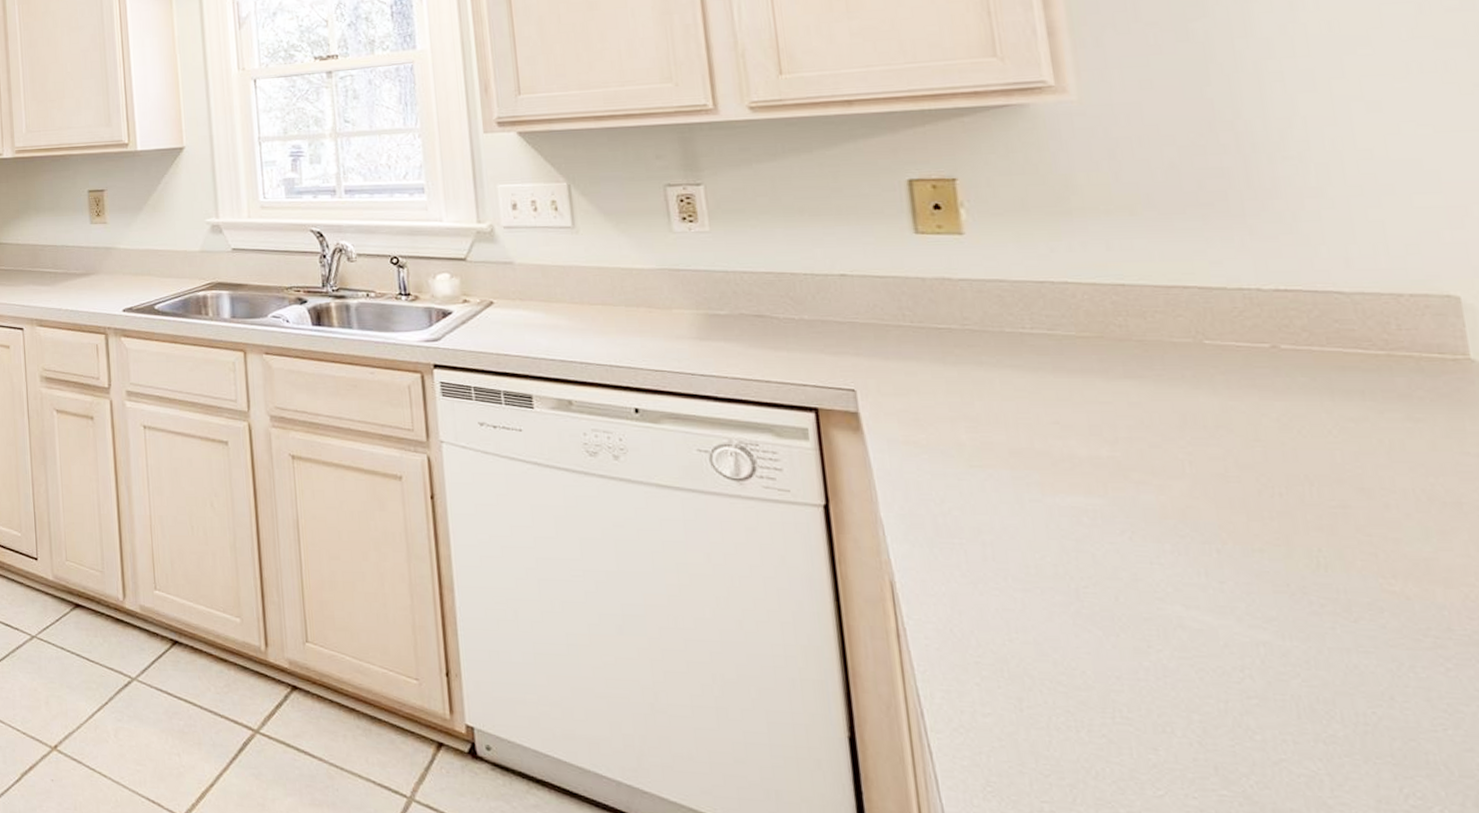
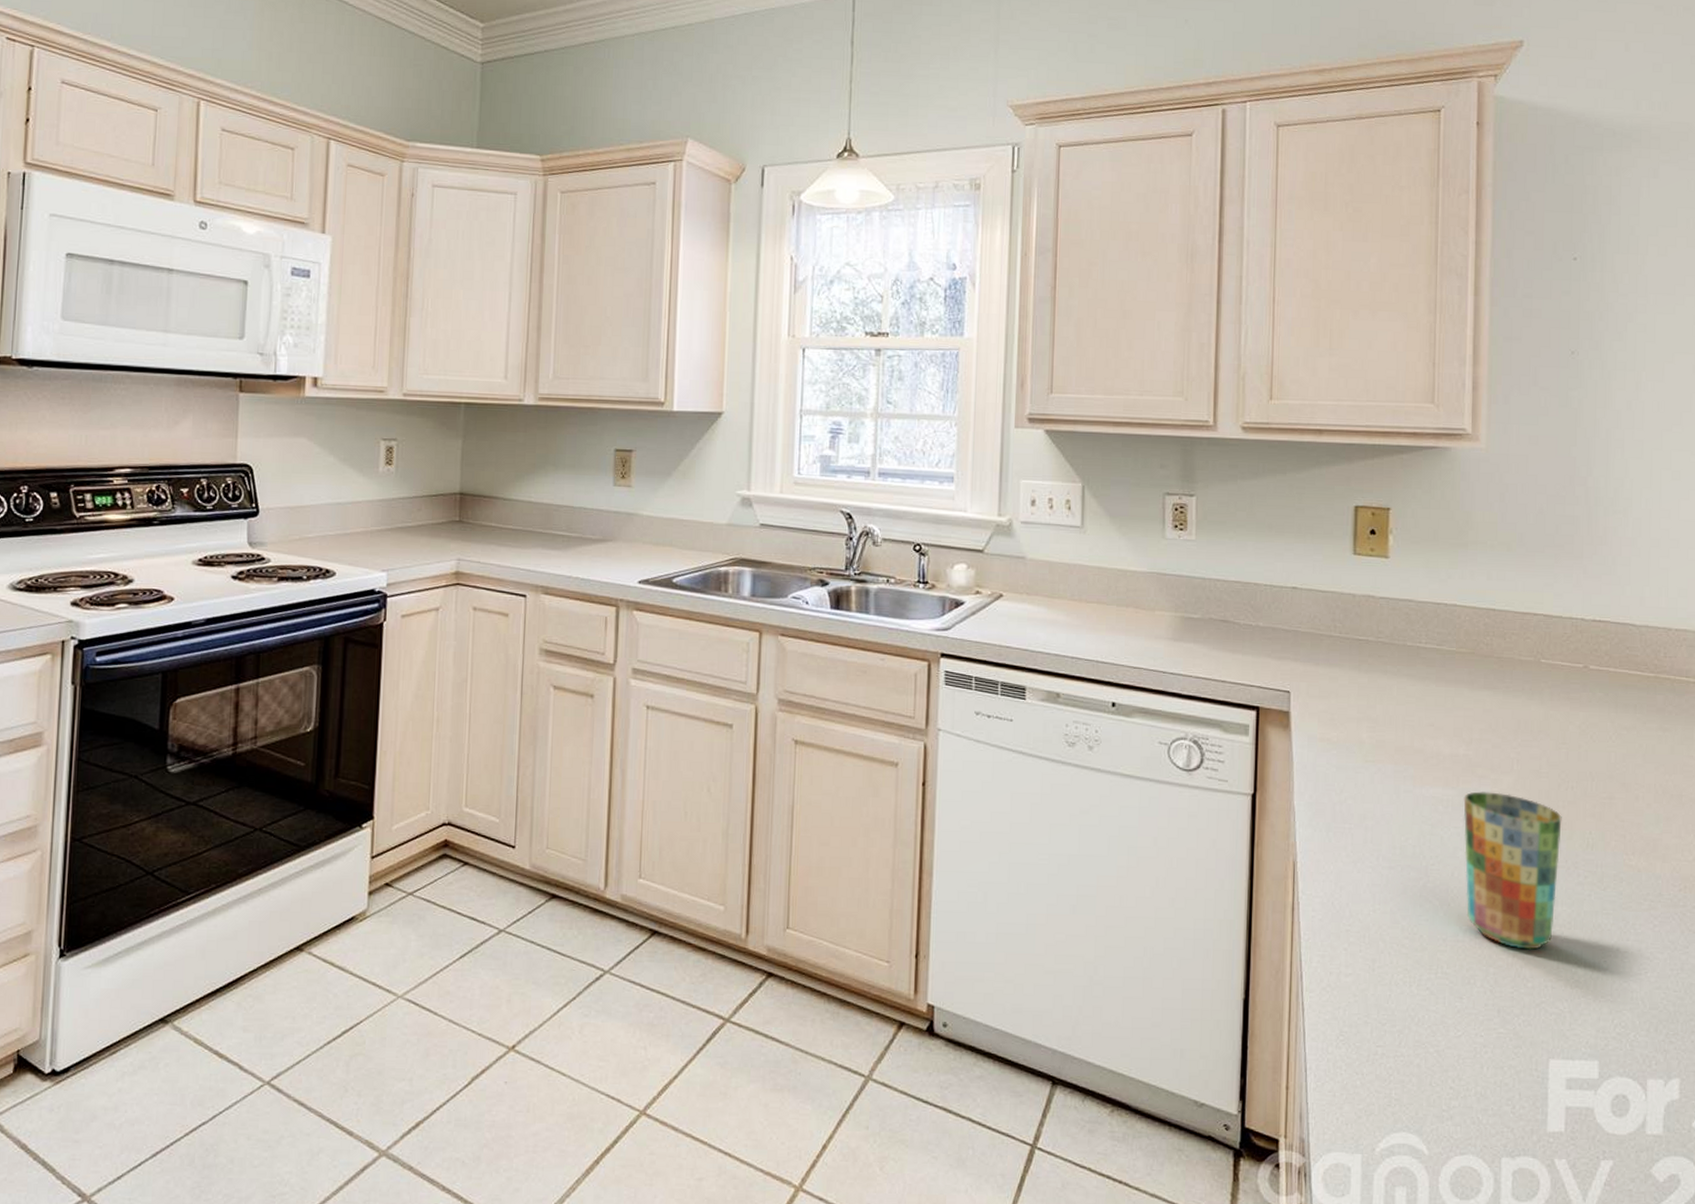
cup: none [1117,500,1283,694] -> present [1463,791,1562,950]

